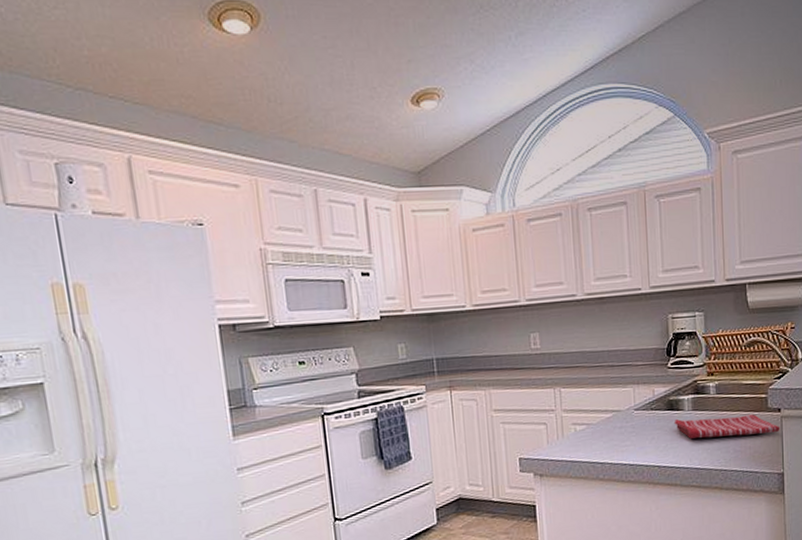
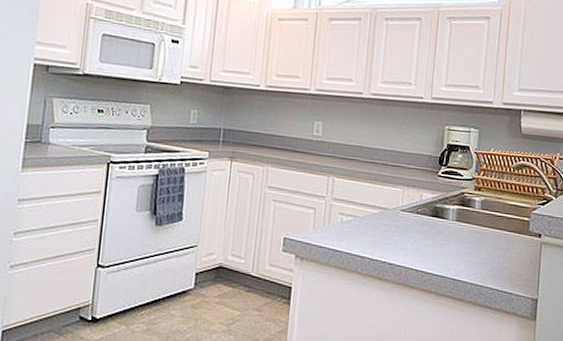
dish towel: present [674,414,781,439] -> none [436,227,539,258]

